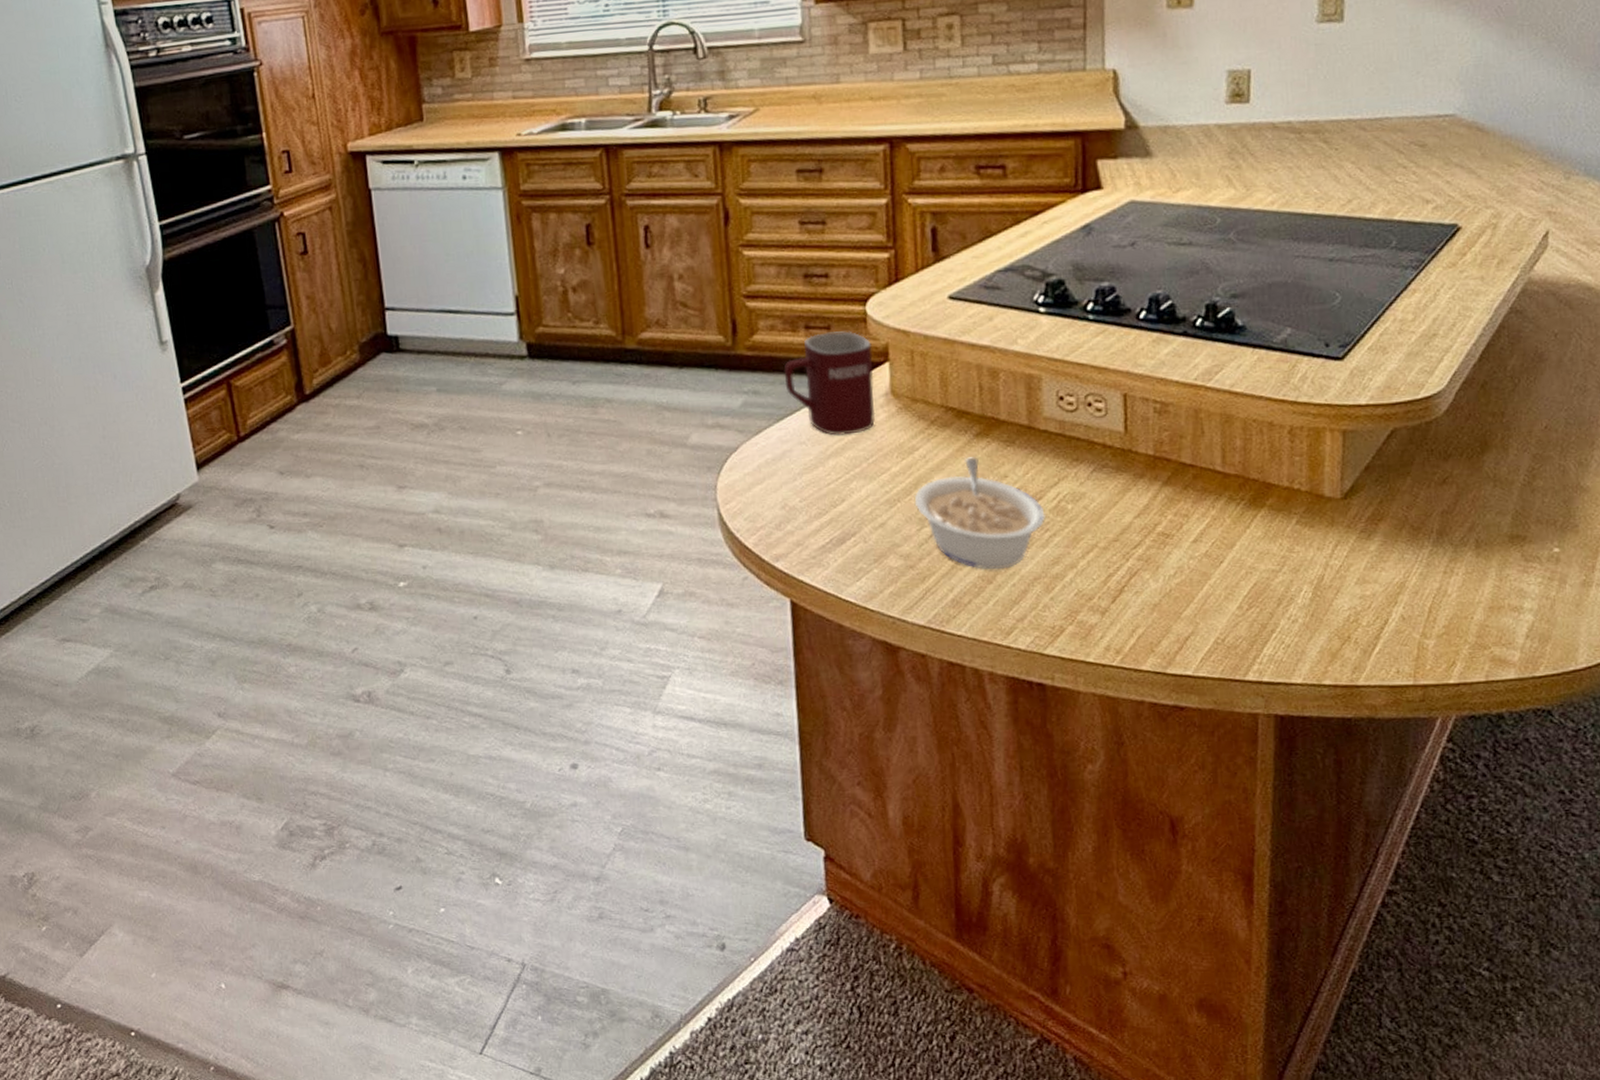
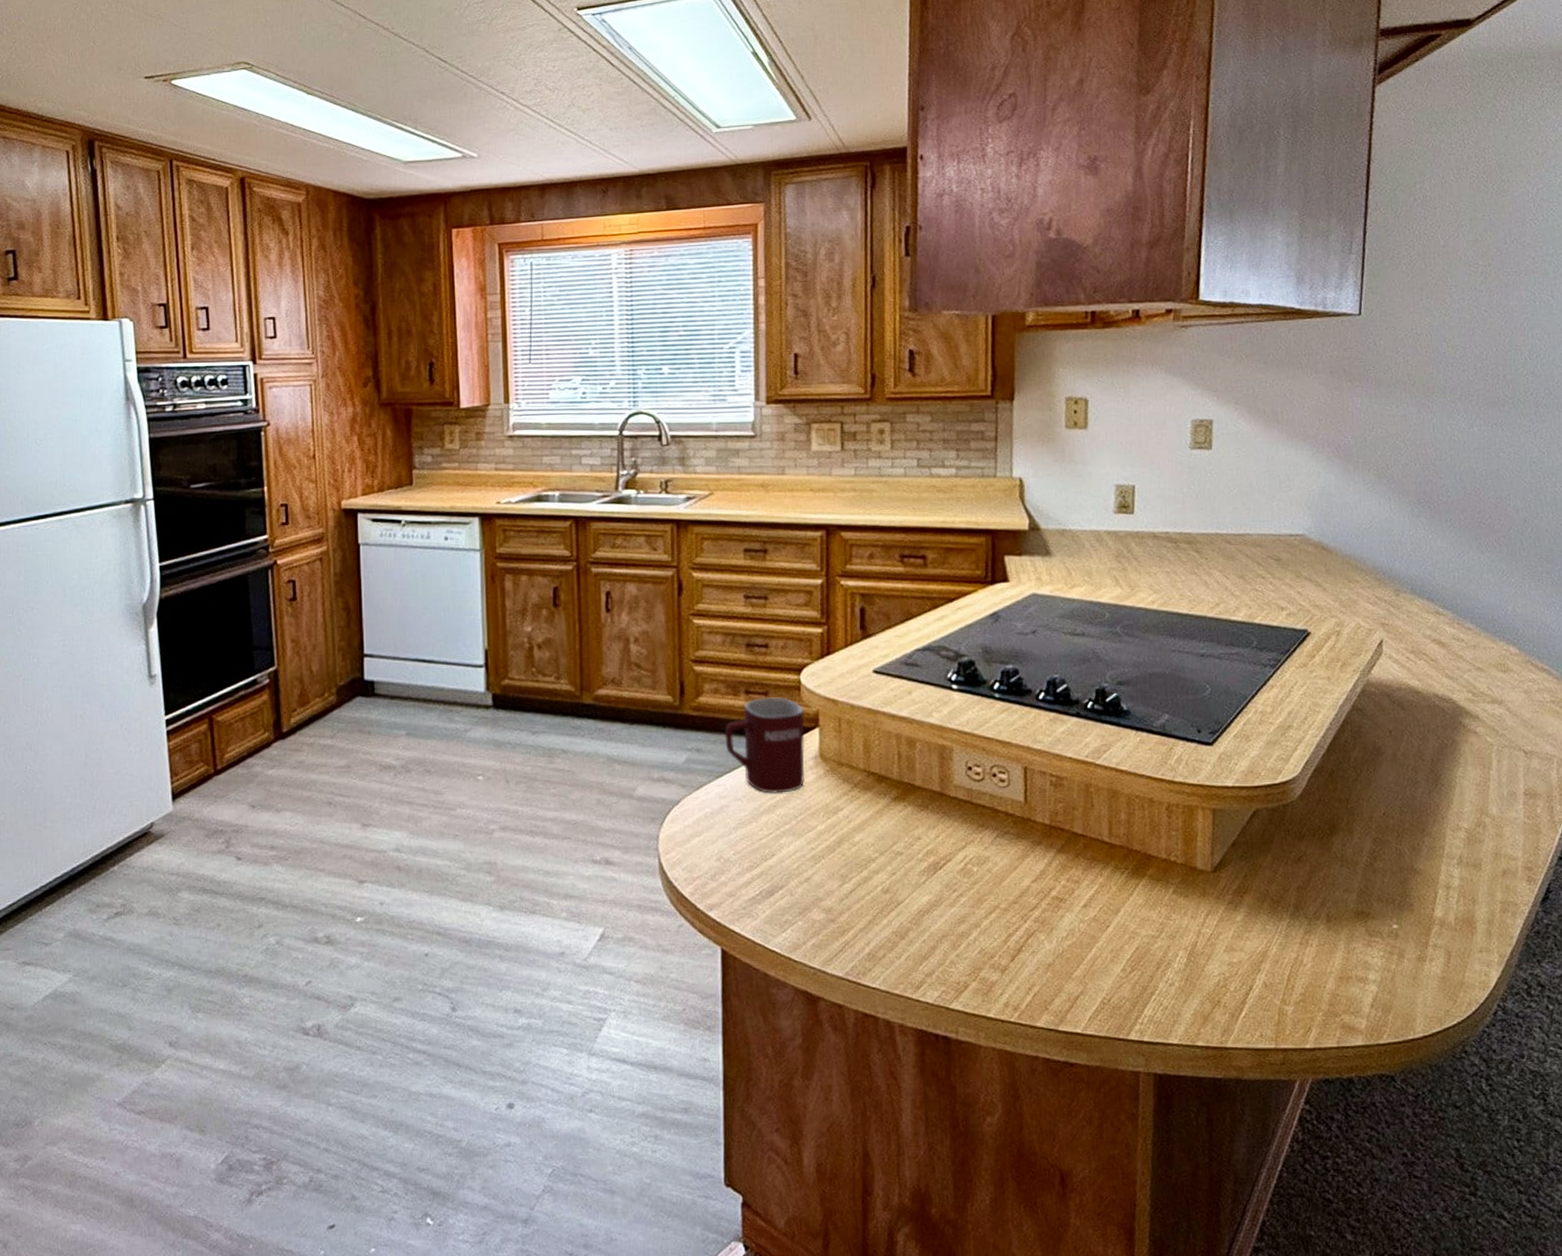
legume: present [914,457,1045,570] -> none [837,819,954,926]

